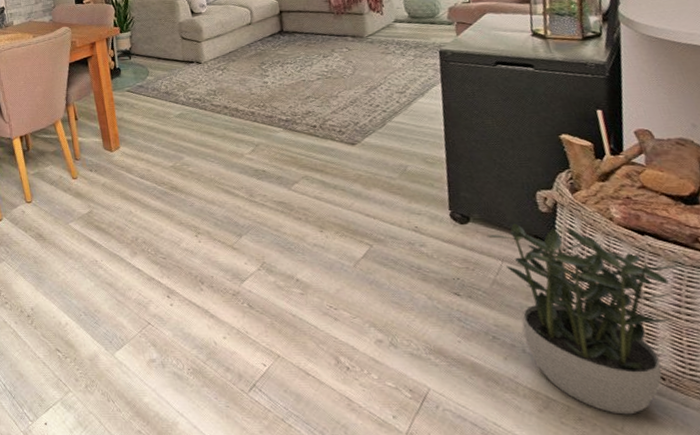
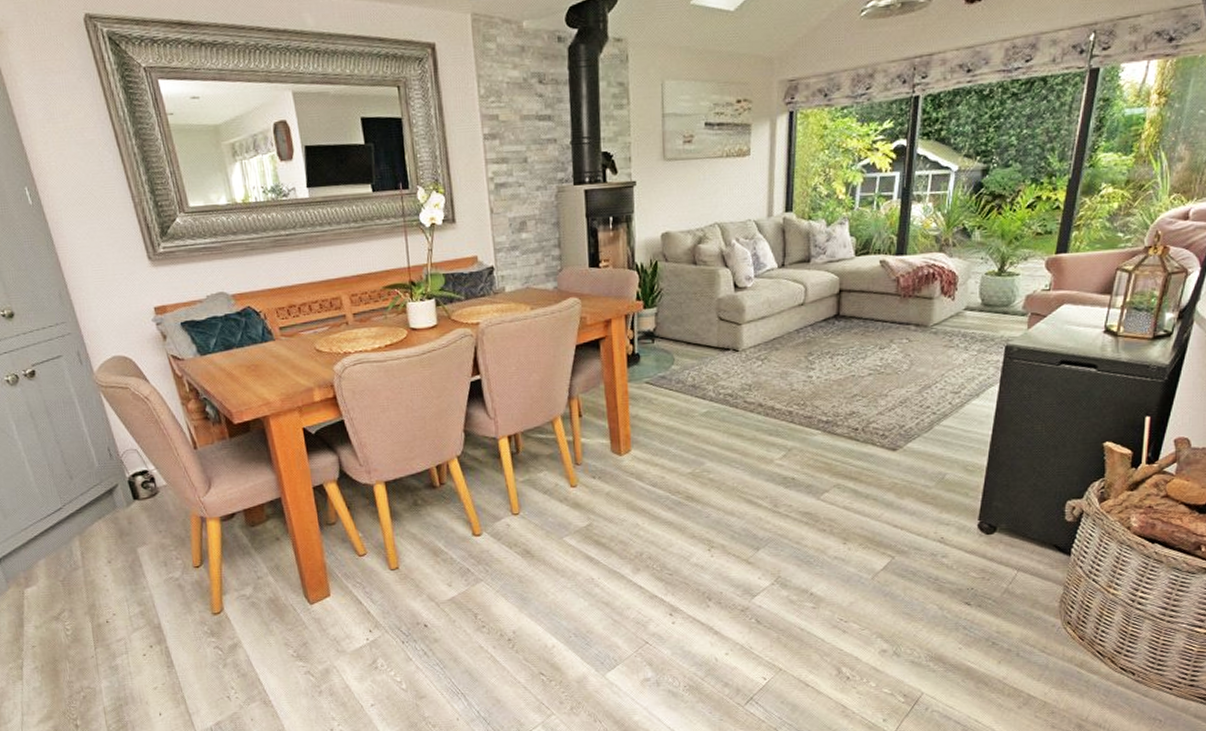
potted plant: present [486,223,684,415] -> none [1008,533,1180,707]

